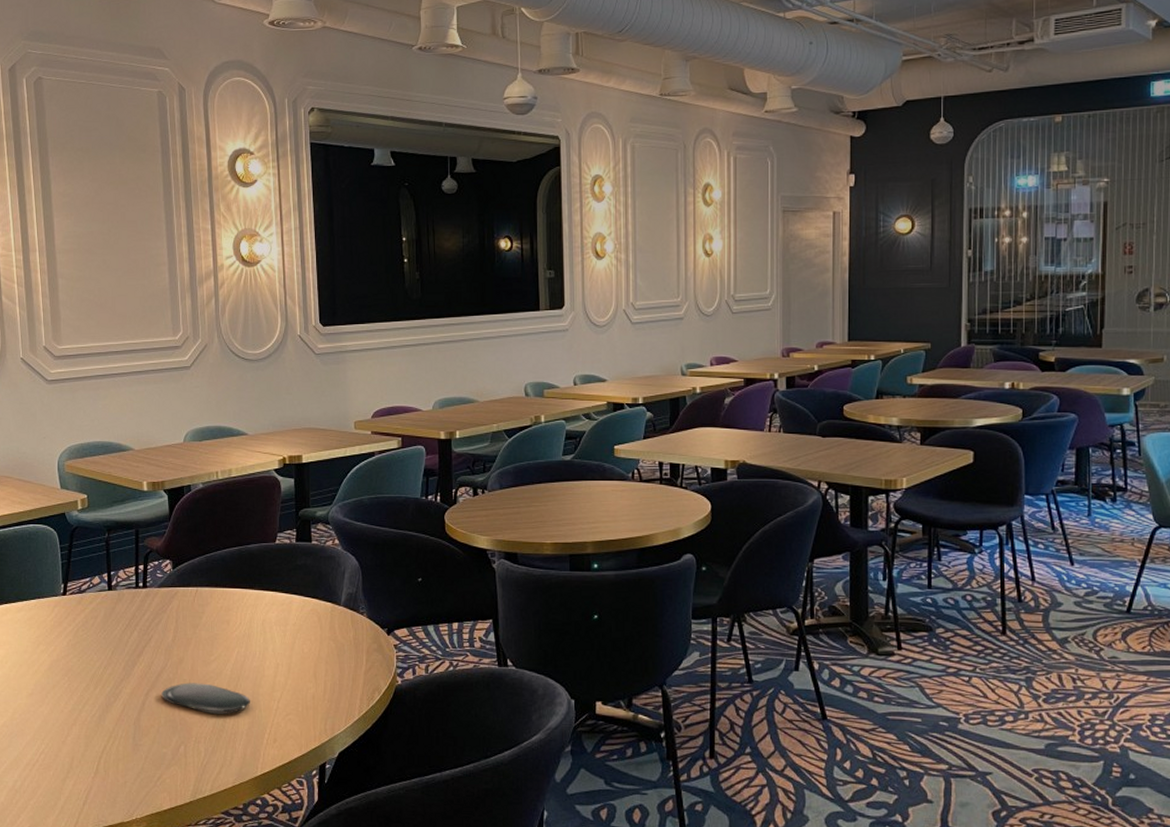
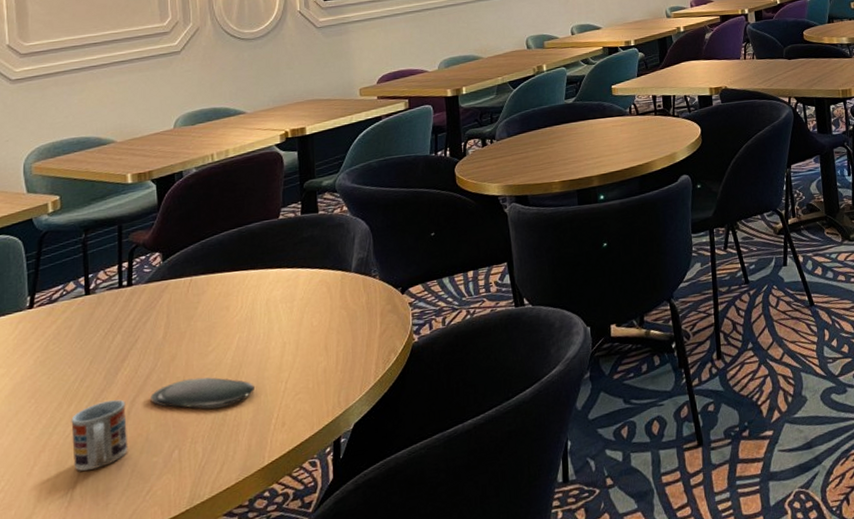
cup: none [97,690,143,750] -> present [71,399,128,472]

